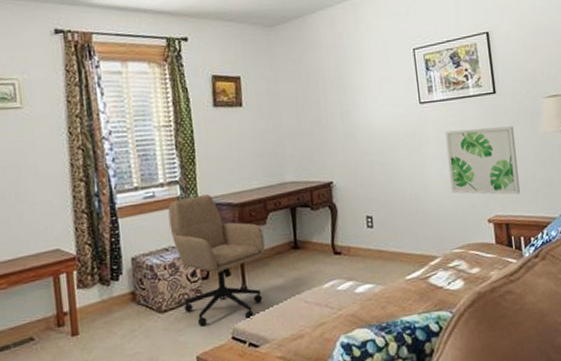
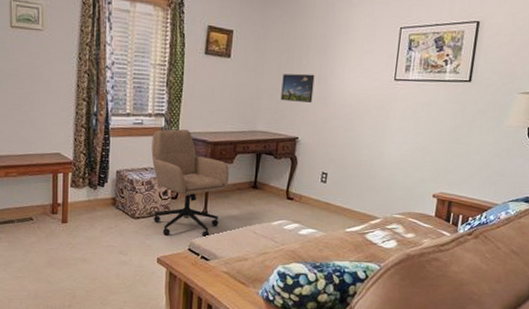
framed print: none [302,110,340,145] -> present [280,73,315,103]
wall art: present [445,126,521,195] -> none [404,110,481,178]

